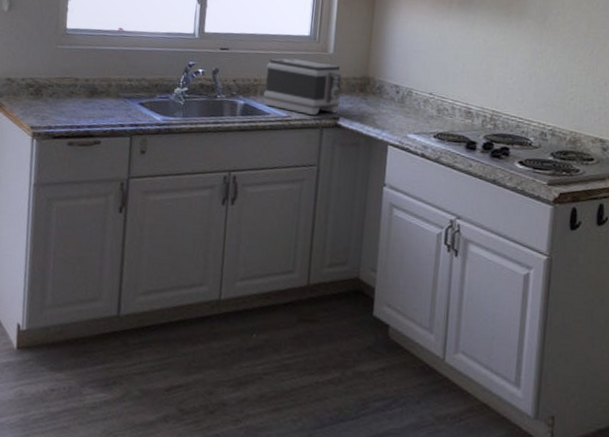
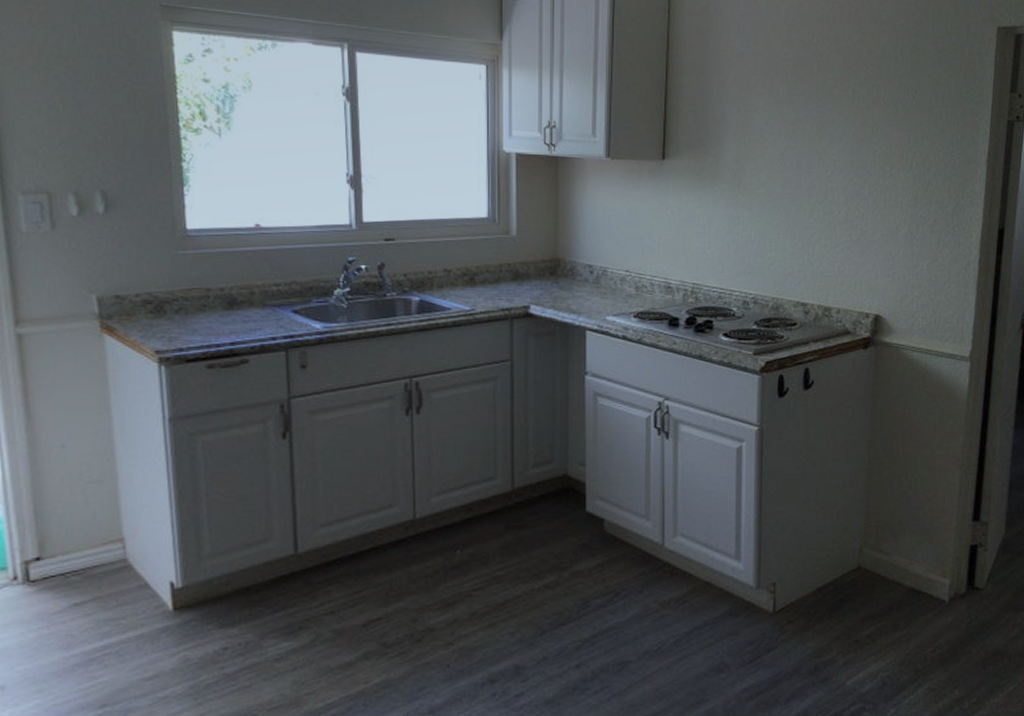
toaster: present [263,58,342,115] -> none [441,244,529,305]

